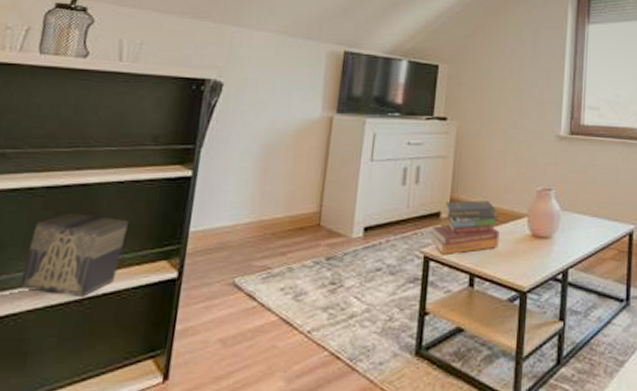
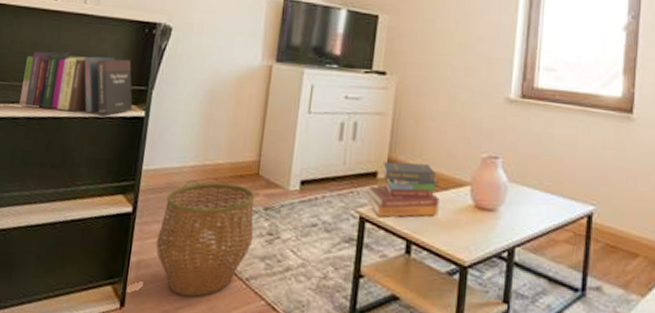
decorative box: present [19,212,128,297] -> none [7,142,92,221]
books: none [36,112,178,178] -> present [19,51,133,115]
basket: none [205,237,317,358] -> present [156,179,256,297]

